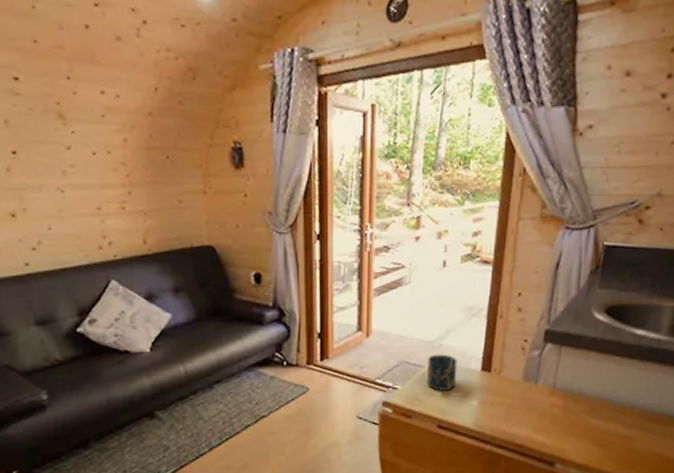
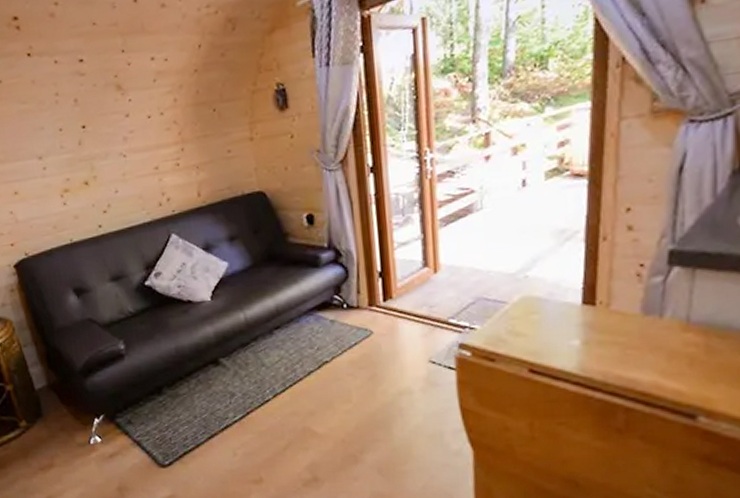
cup: present [427,354,457,391] -> none [511,287,550,330]

